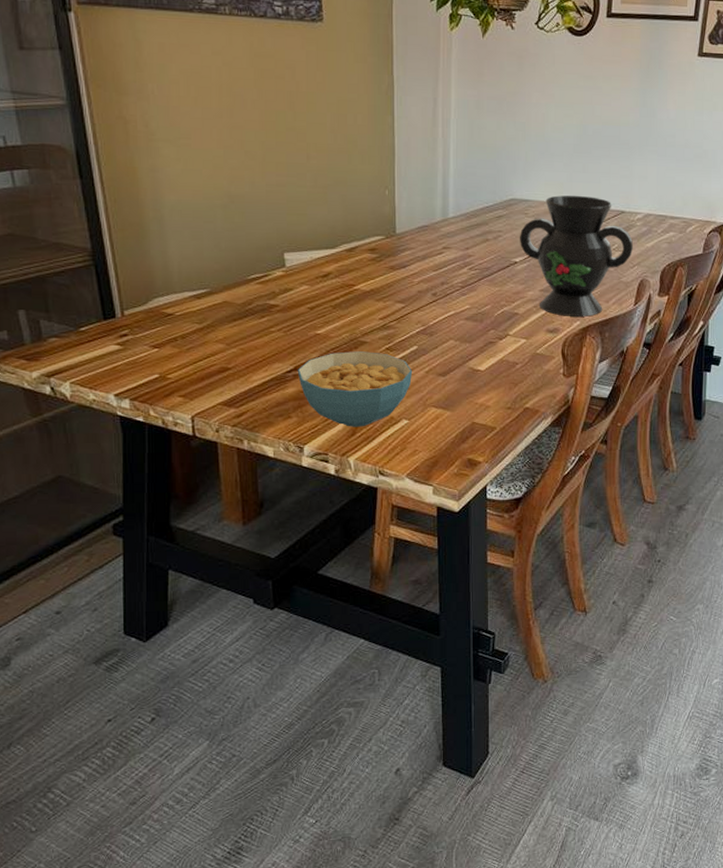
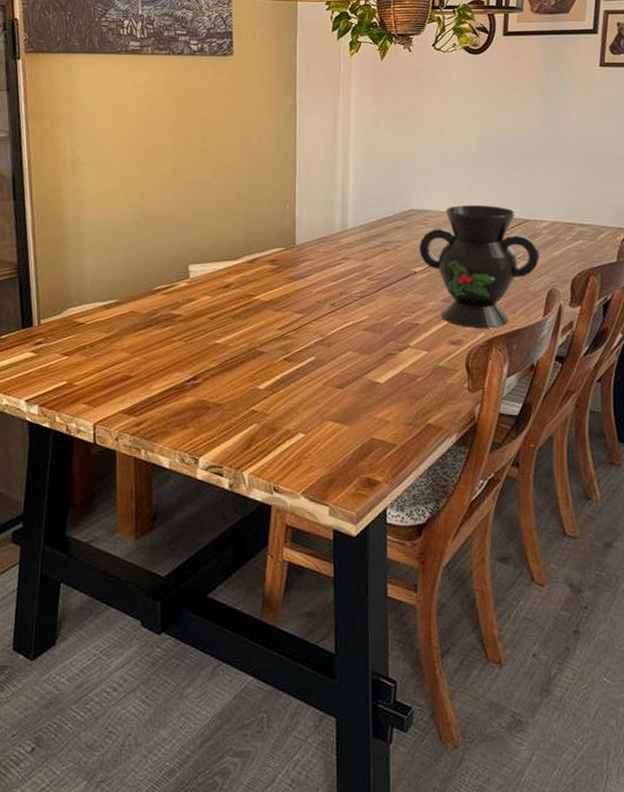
cereal bowl: present [297,351,413,427] -> none [196,361,310,440]

